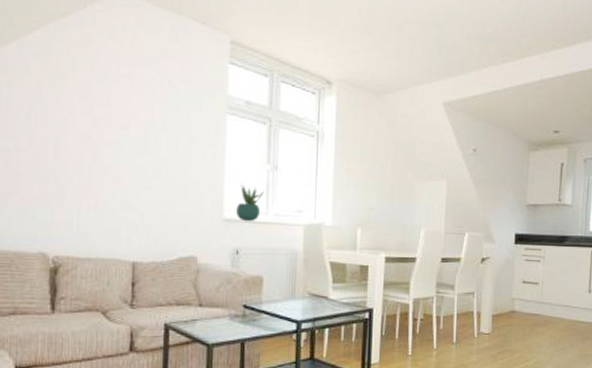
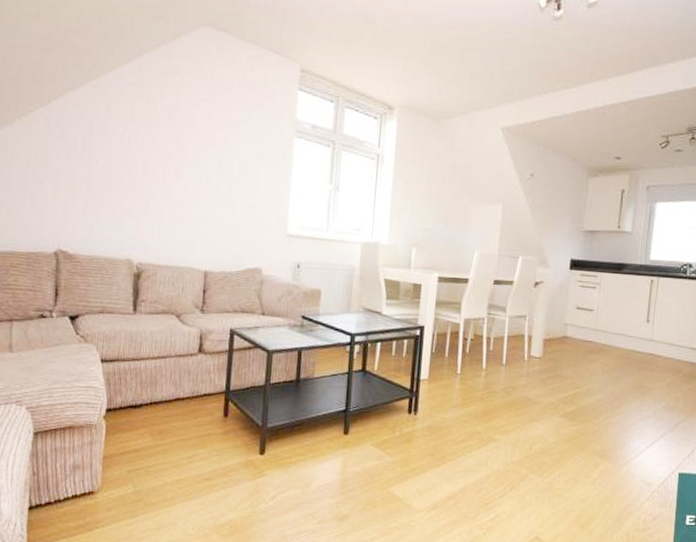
potted plant: present [236,184,264,222] -> none [299,203,326,238]

